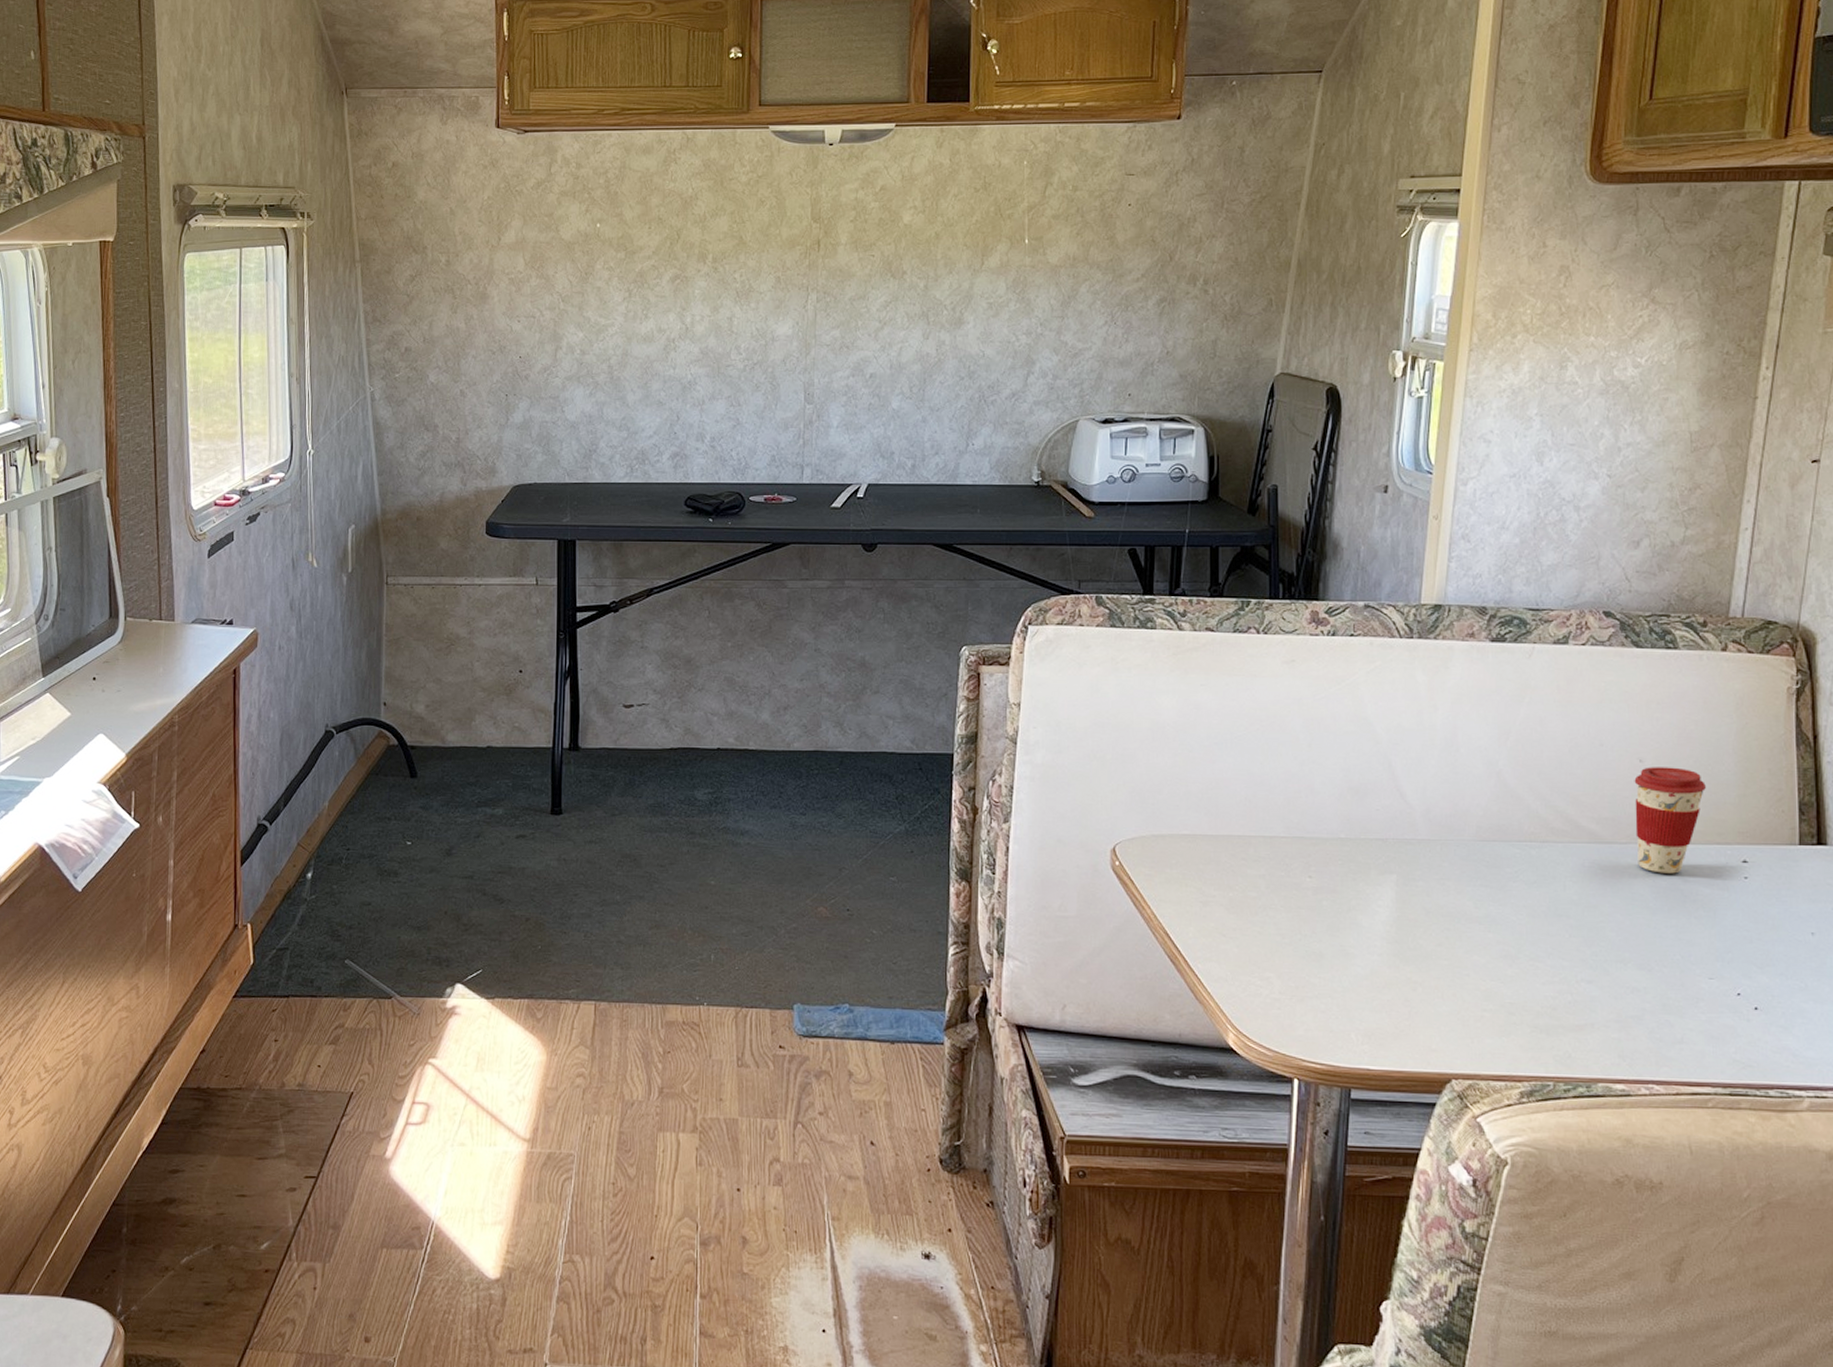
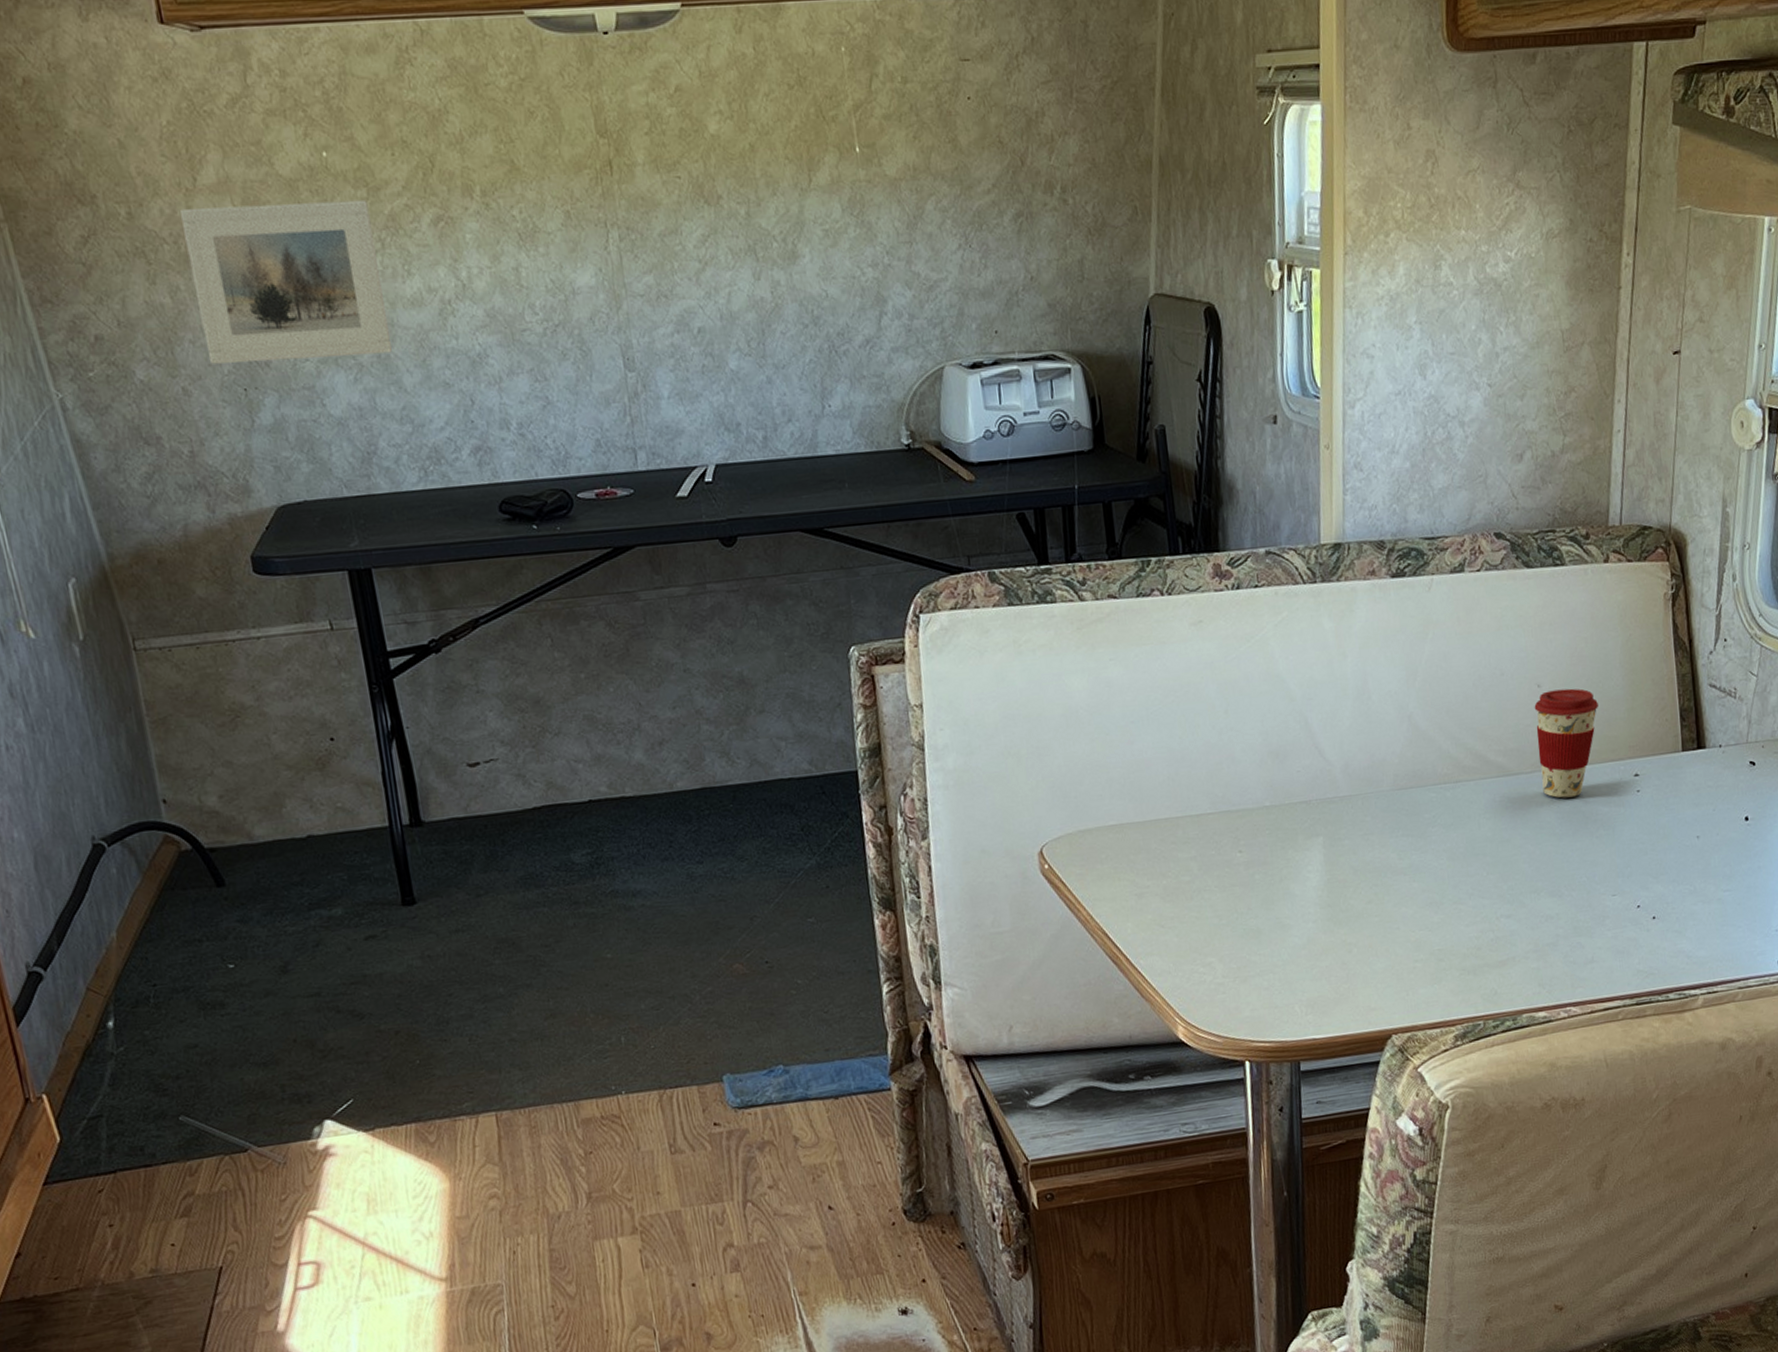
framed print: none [484,259,624,376] -> present [179,199,392,364]

